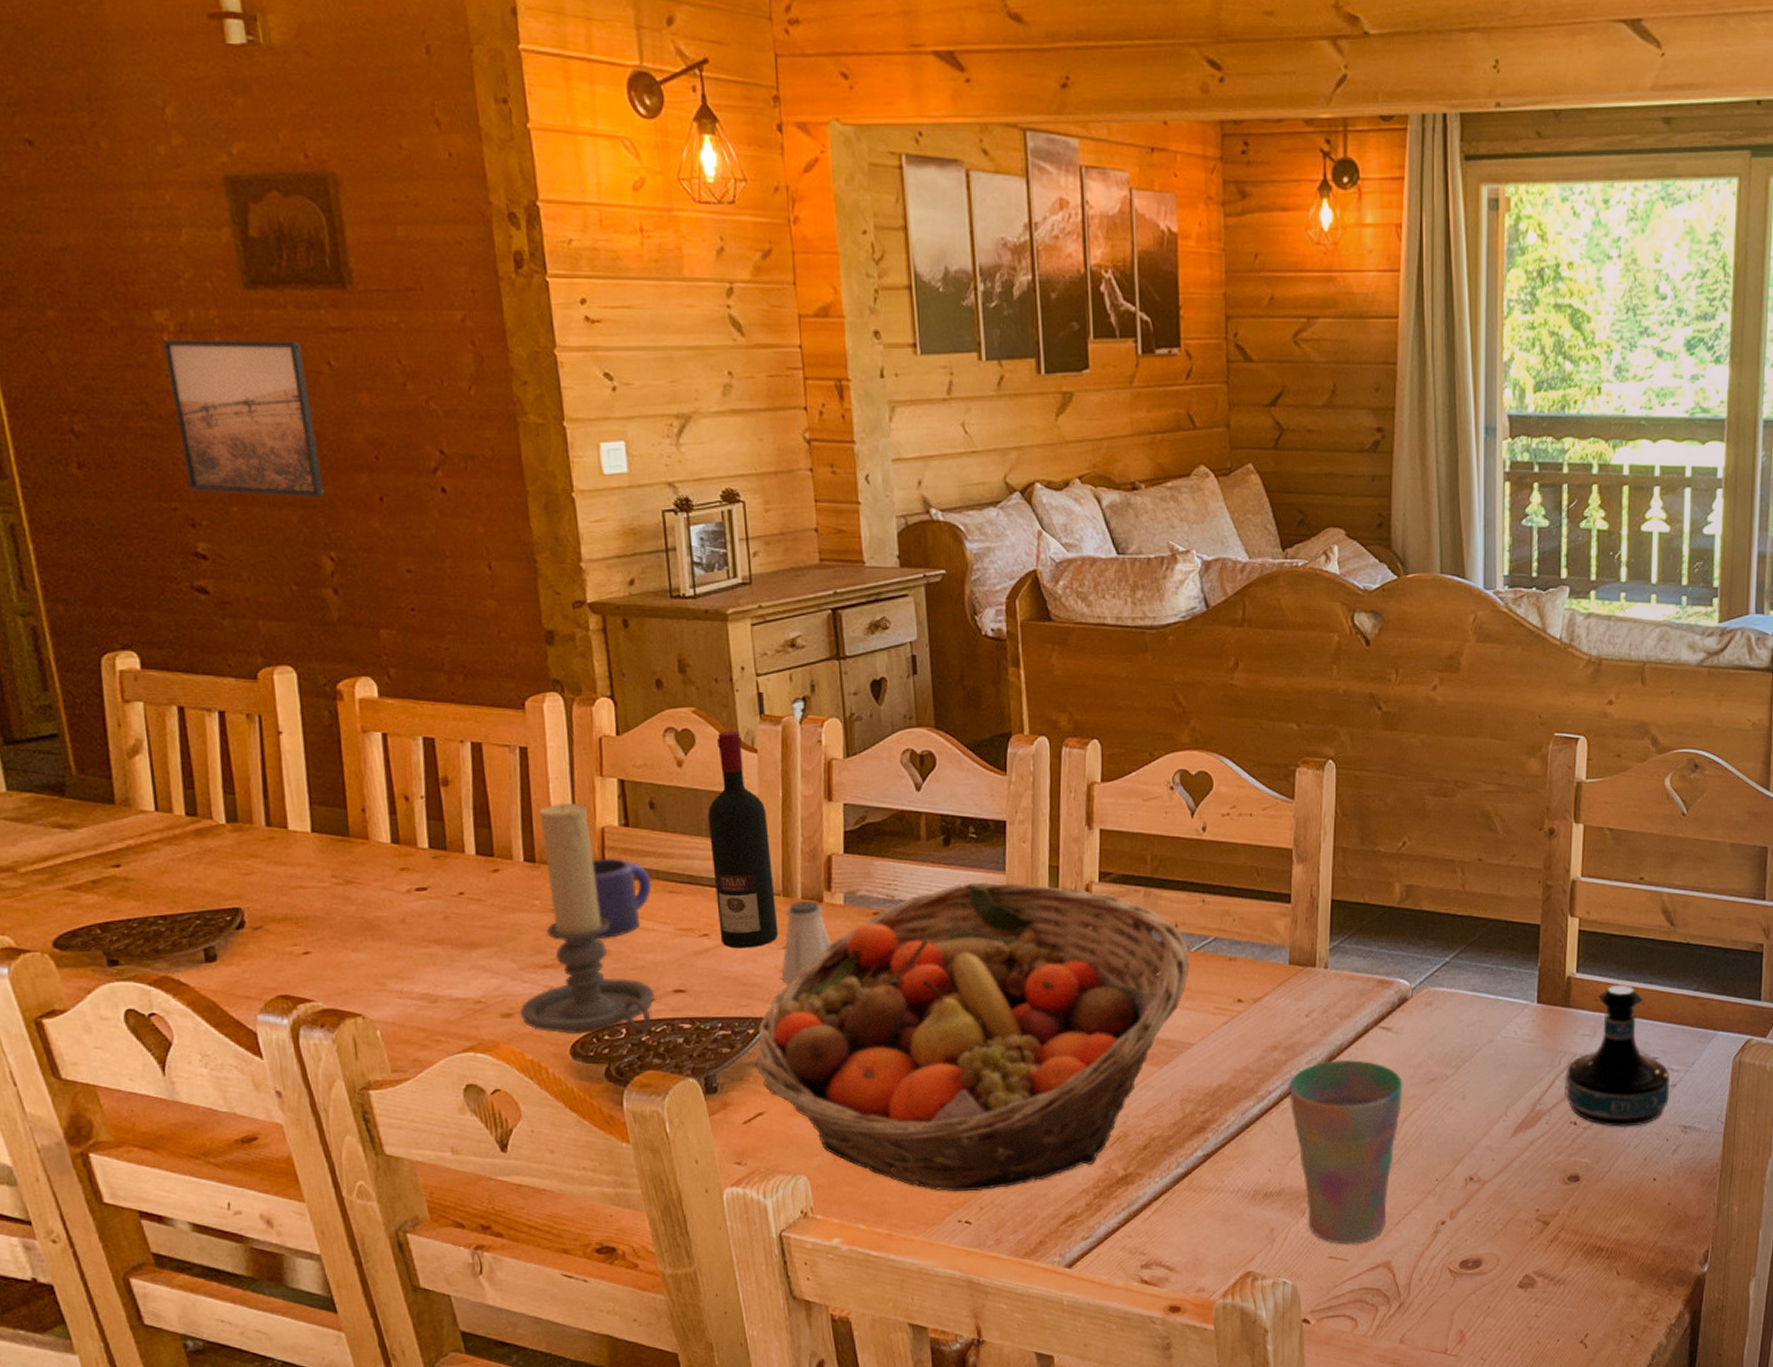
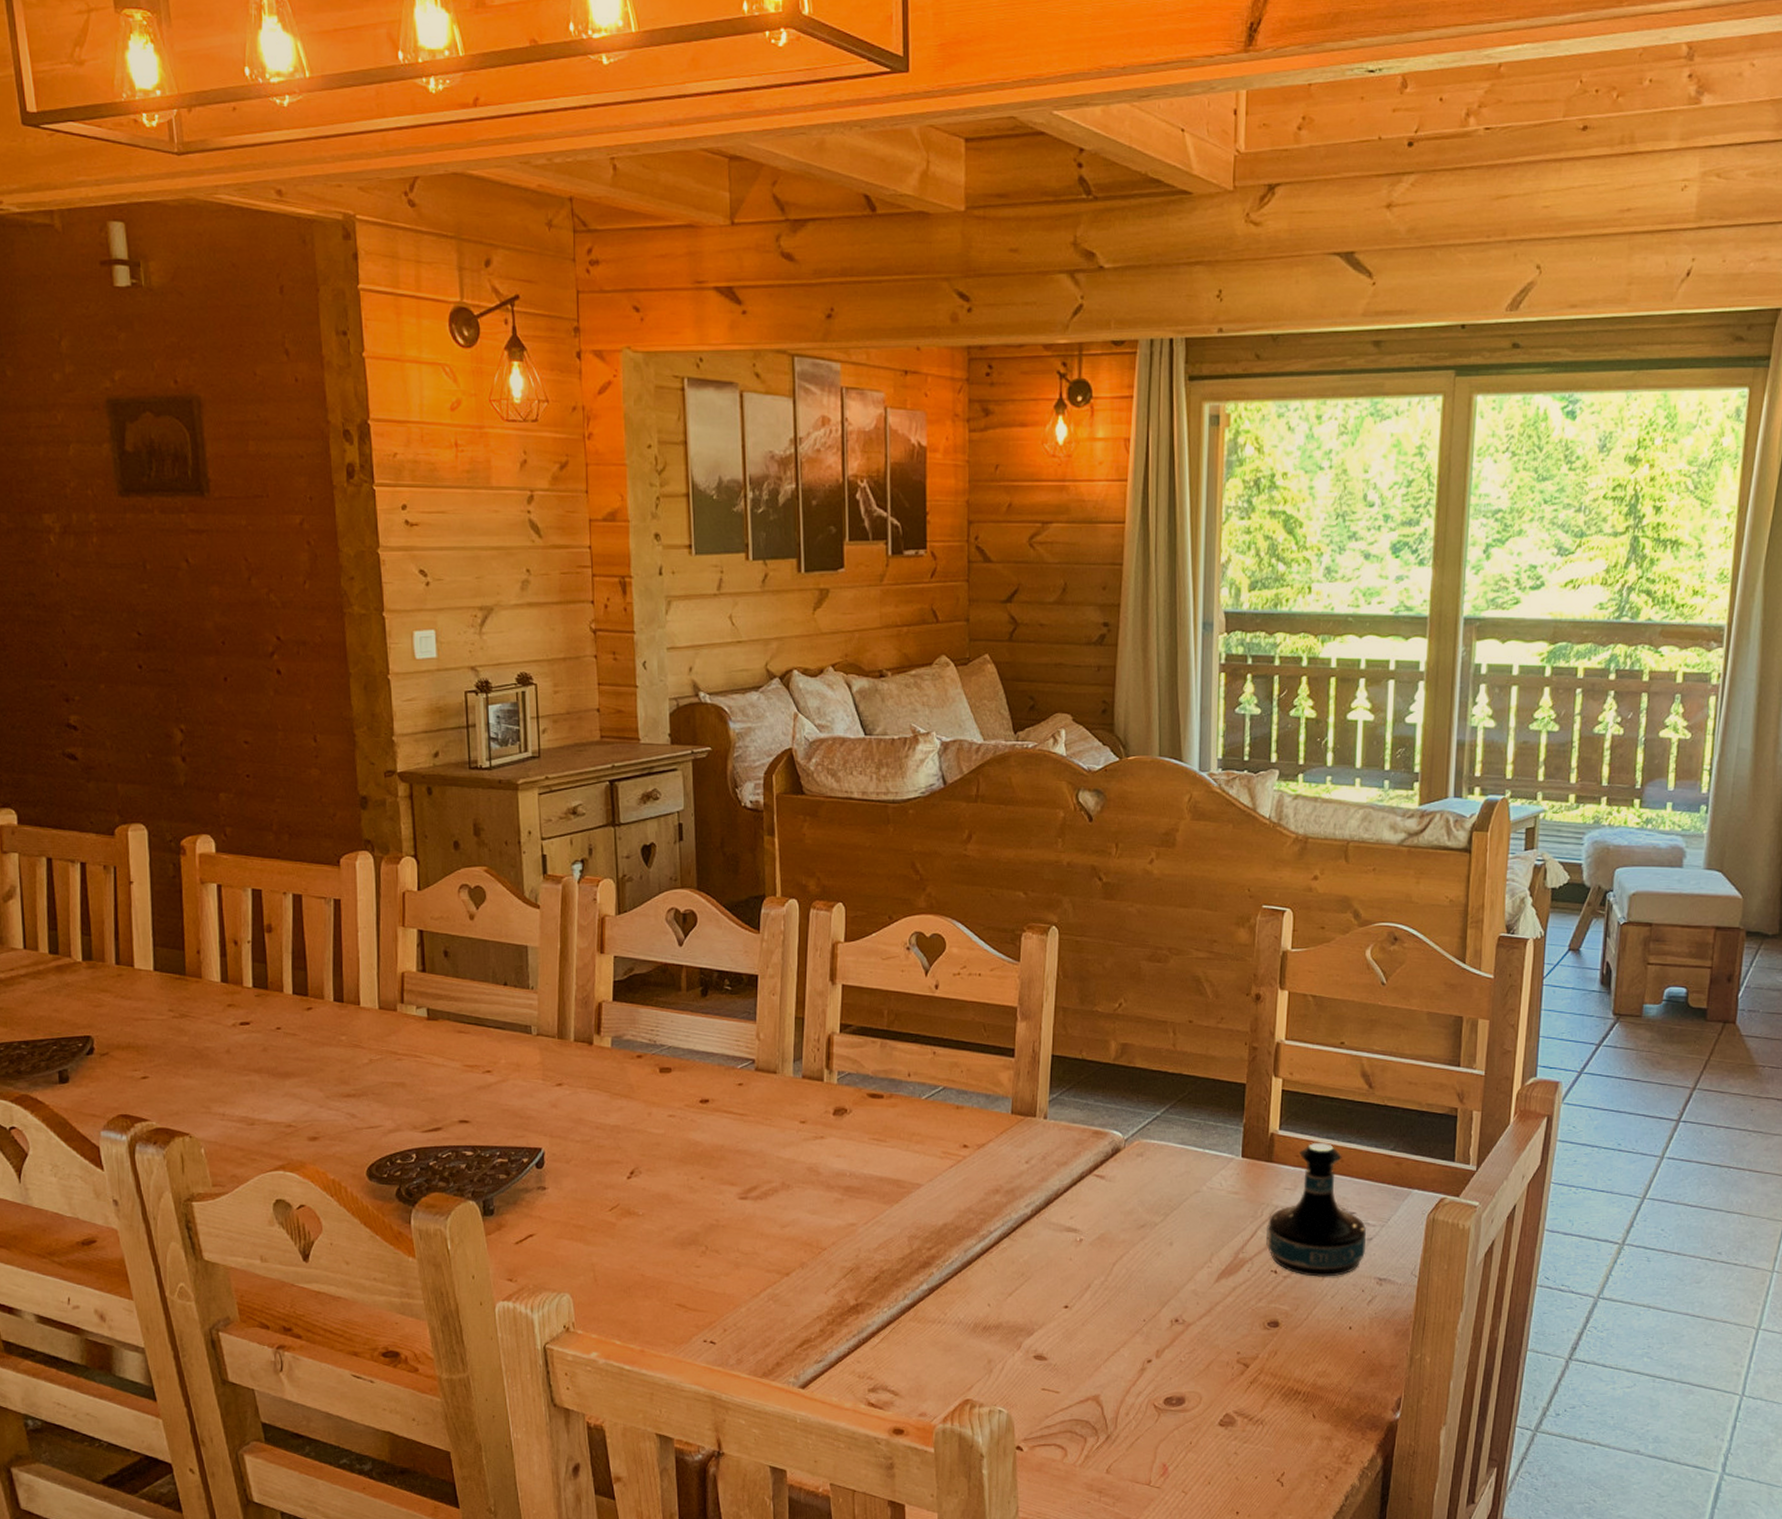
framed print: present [162,339,324,498] -> none [49,539,178,678]
candle holder: present [519,802,654,1034] -> none [324,949,442,1157]
mug: present [591,859,652,938] -> none [391,1001,443,1072]
wine bottle: present [707,730,779,949] -> none [494,888,553,1085]
fruit basket: present [755,882,1191,1192] -> none [528,1030,921,1314]
saltshaker: present [781,900,832,985] -> none [553,1042,599,1119]
cup: present [1289,1059,1403,1245] -> none [1009,1204,1115,1378]

